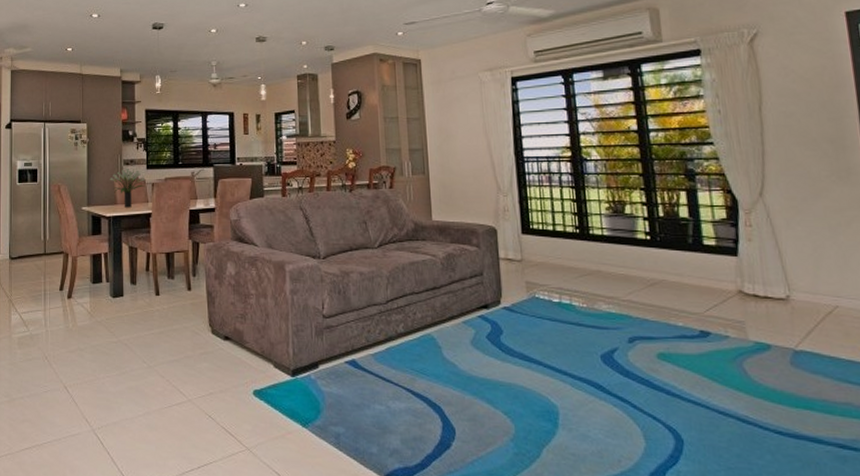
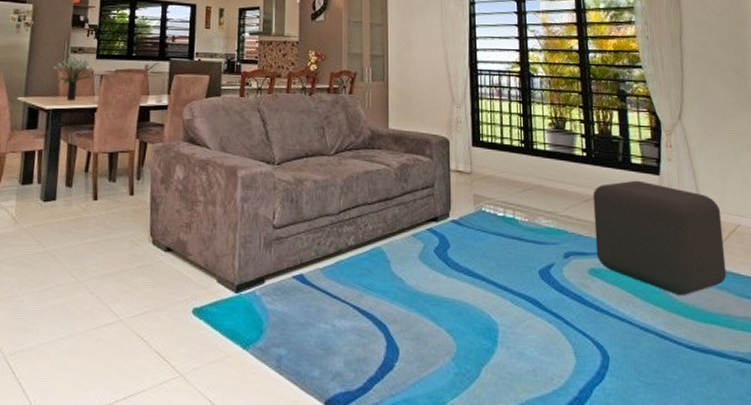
cube: none [659,262,823,379] -> present [592,180,727,295]

